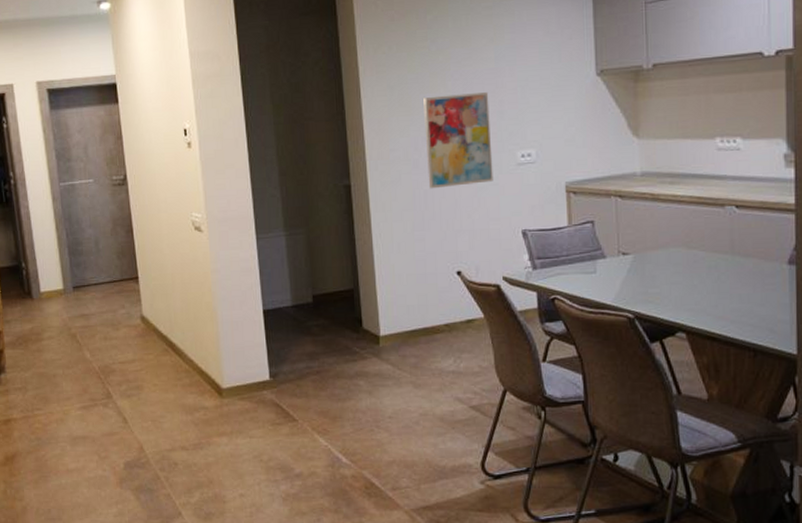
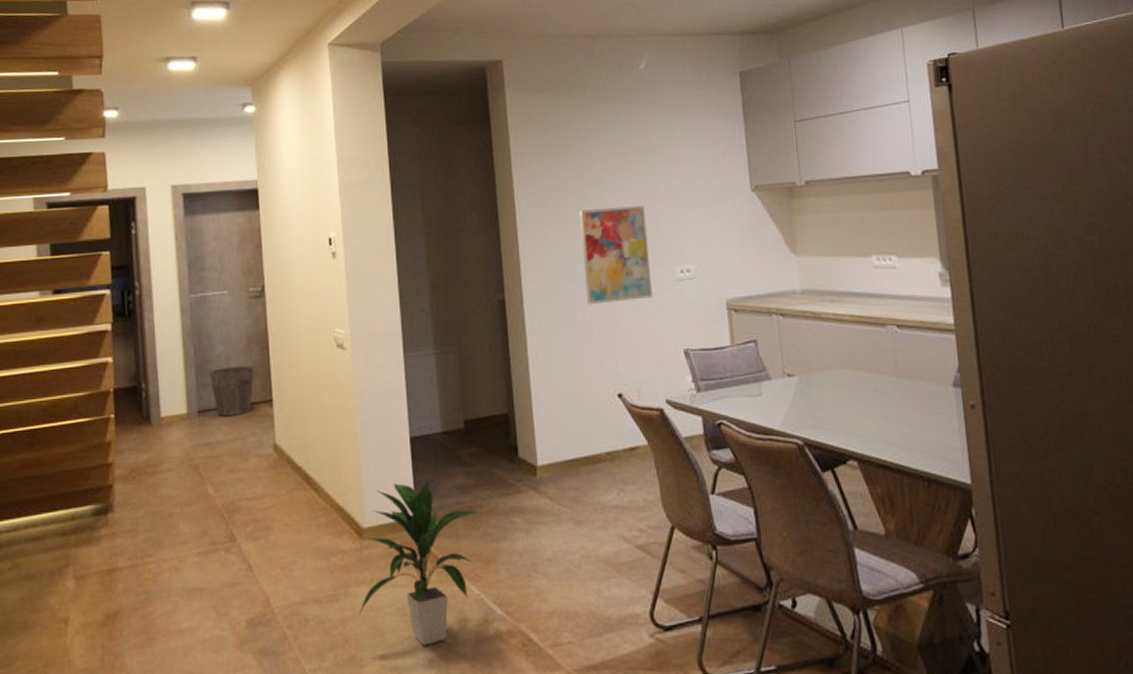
waste bin: none [81,247,121,292] -> present [209,365,255,417]
indoor plant: none [221,346,329,487] -> present [359,478,482,646]

